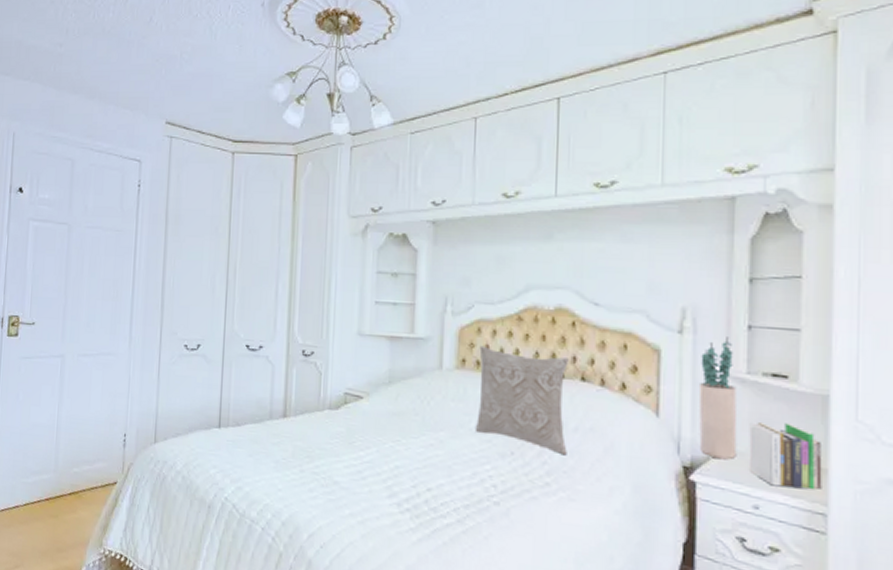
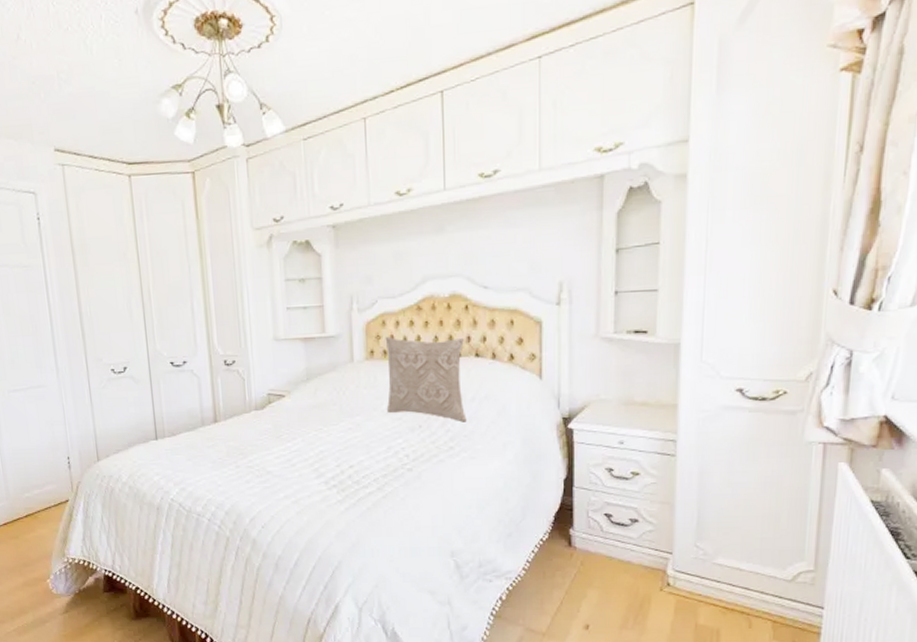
vase: present [698,337,738,461] -> none [574,303,606,408]
books: present [749,423,822,490] -> none [615,371,674,424]

